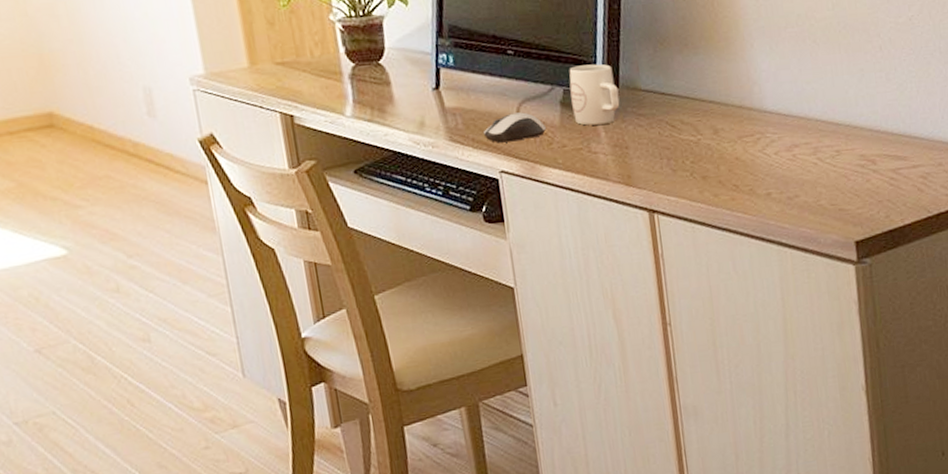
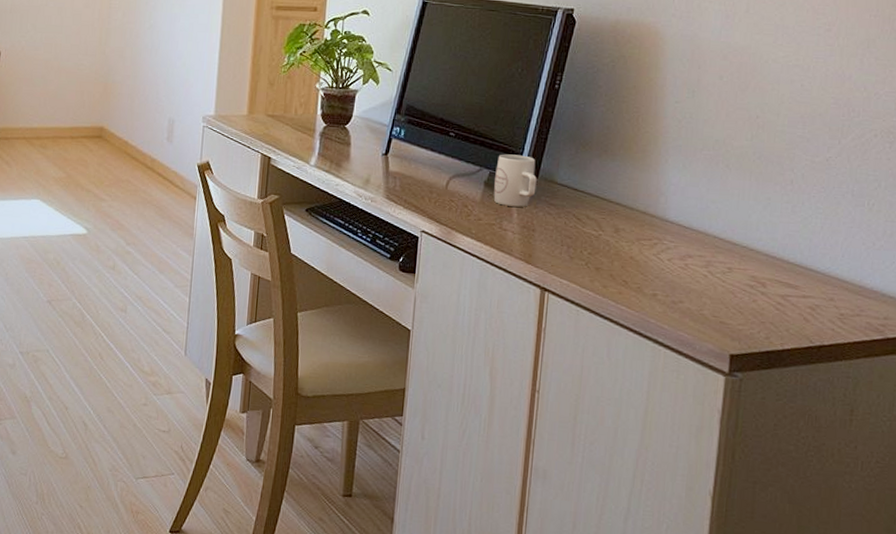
computer mouse: present [484,112,547,143] -> none [415,184,469,208]

